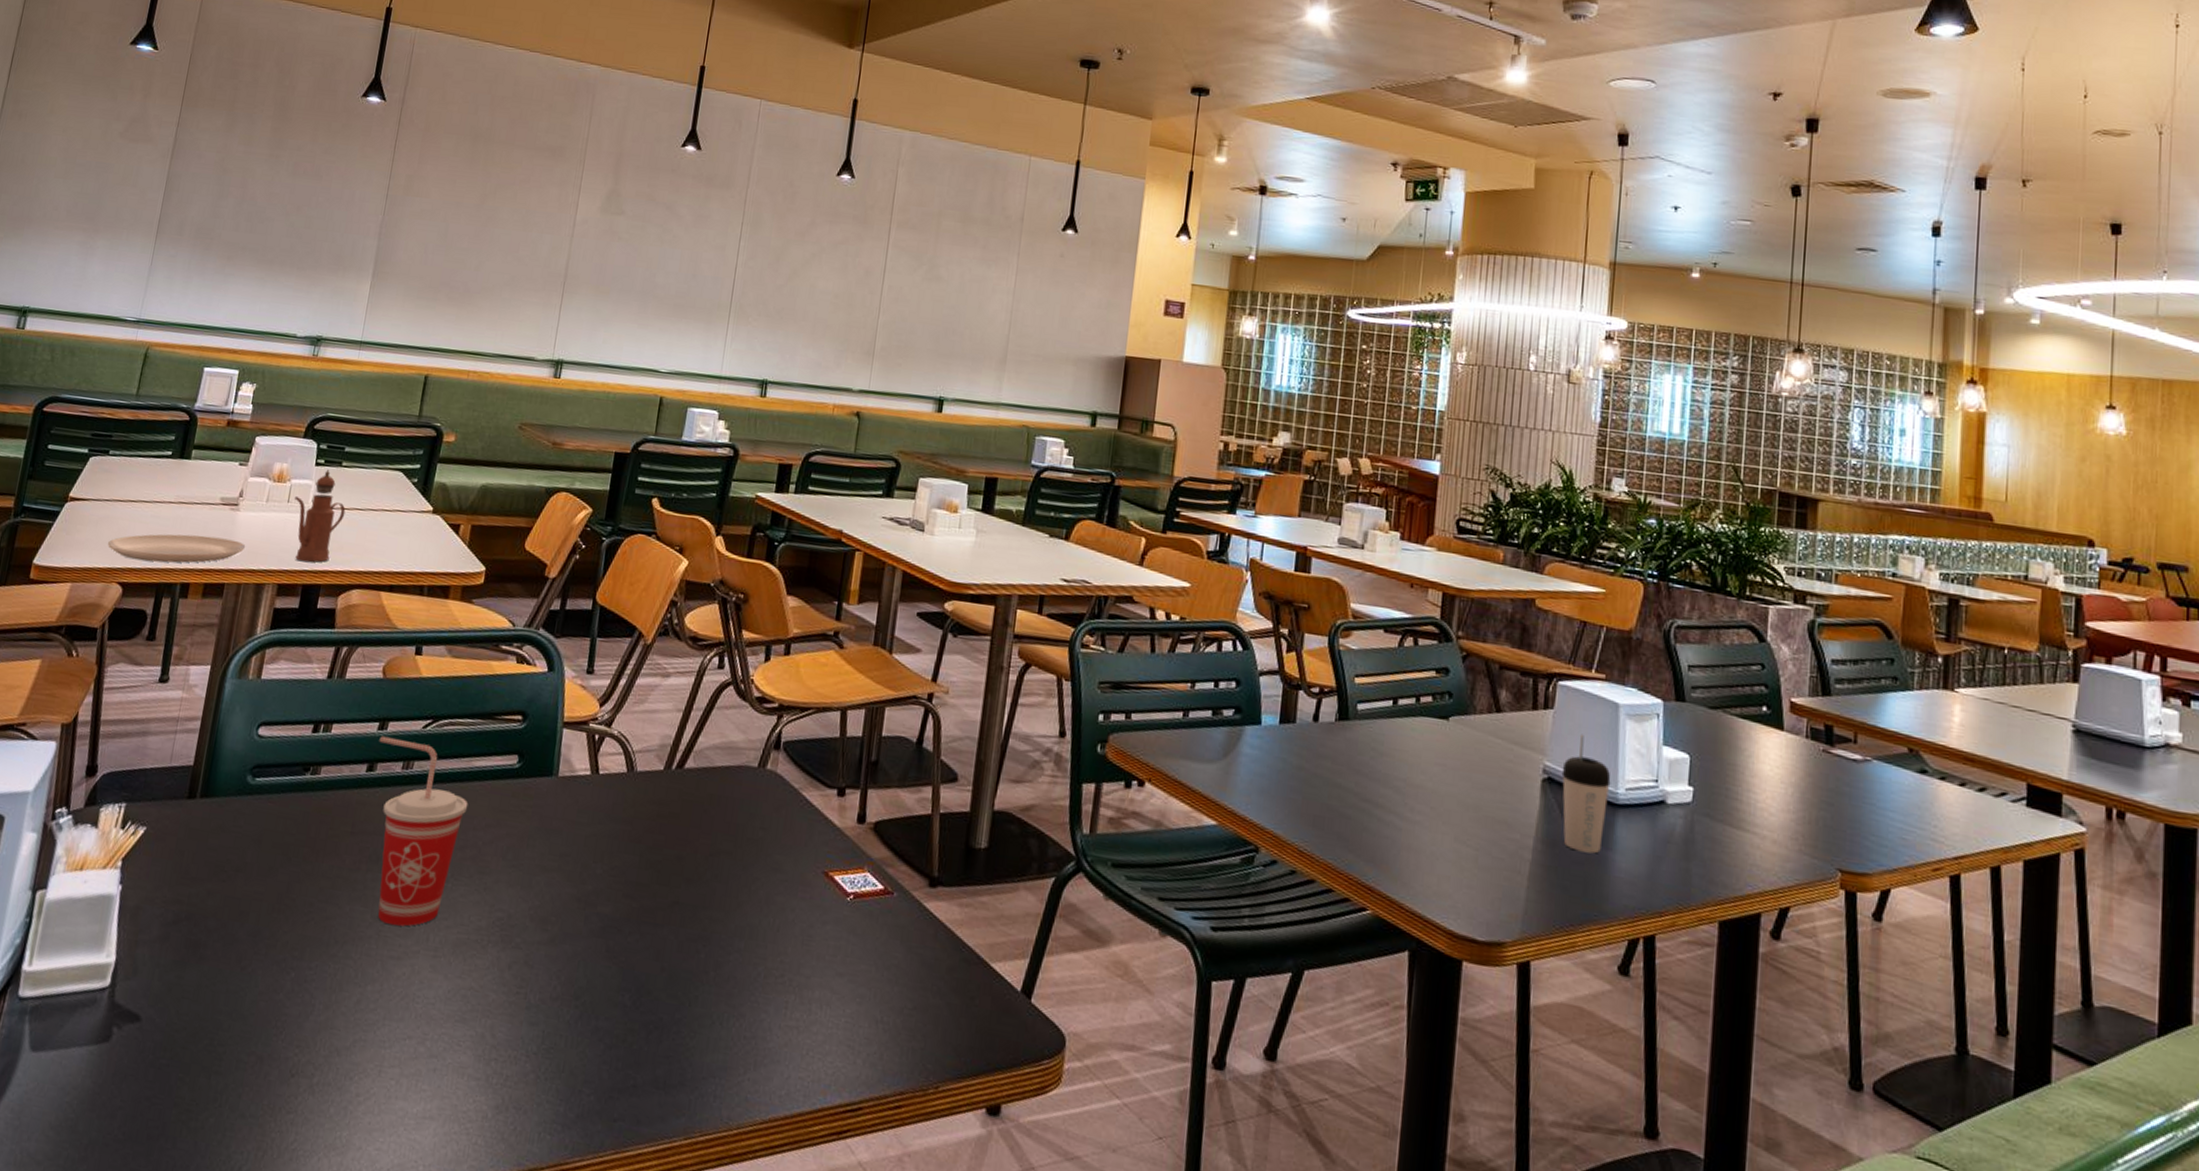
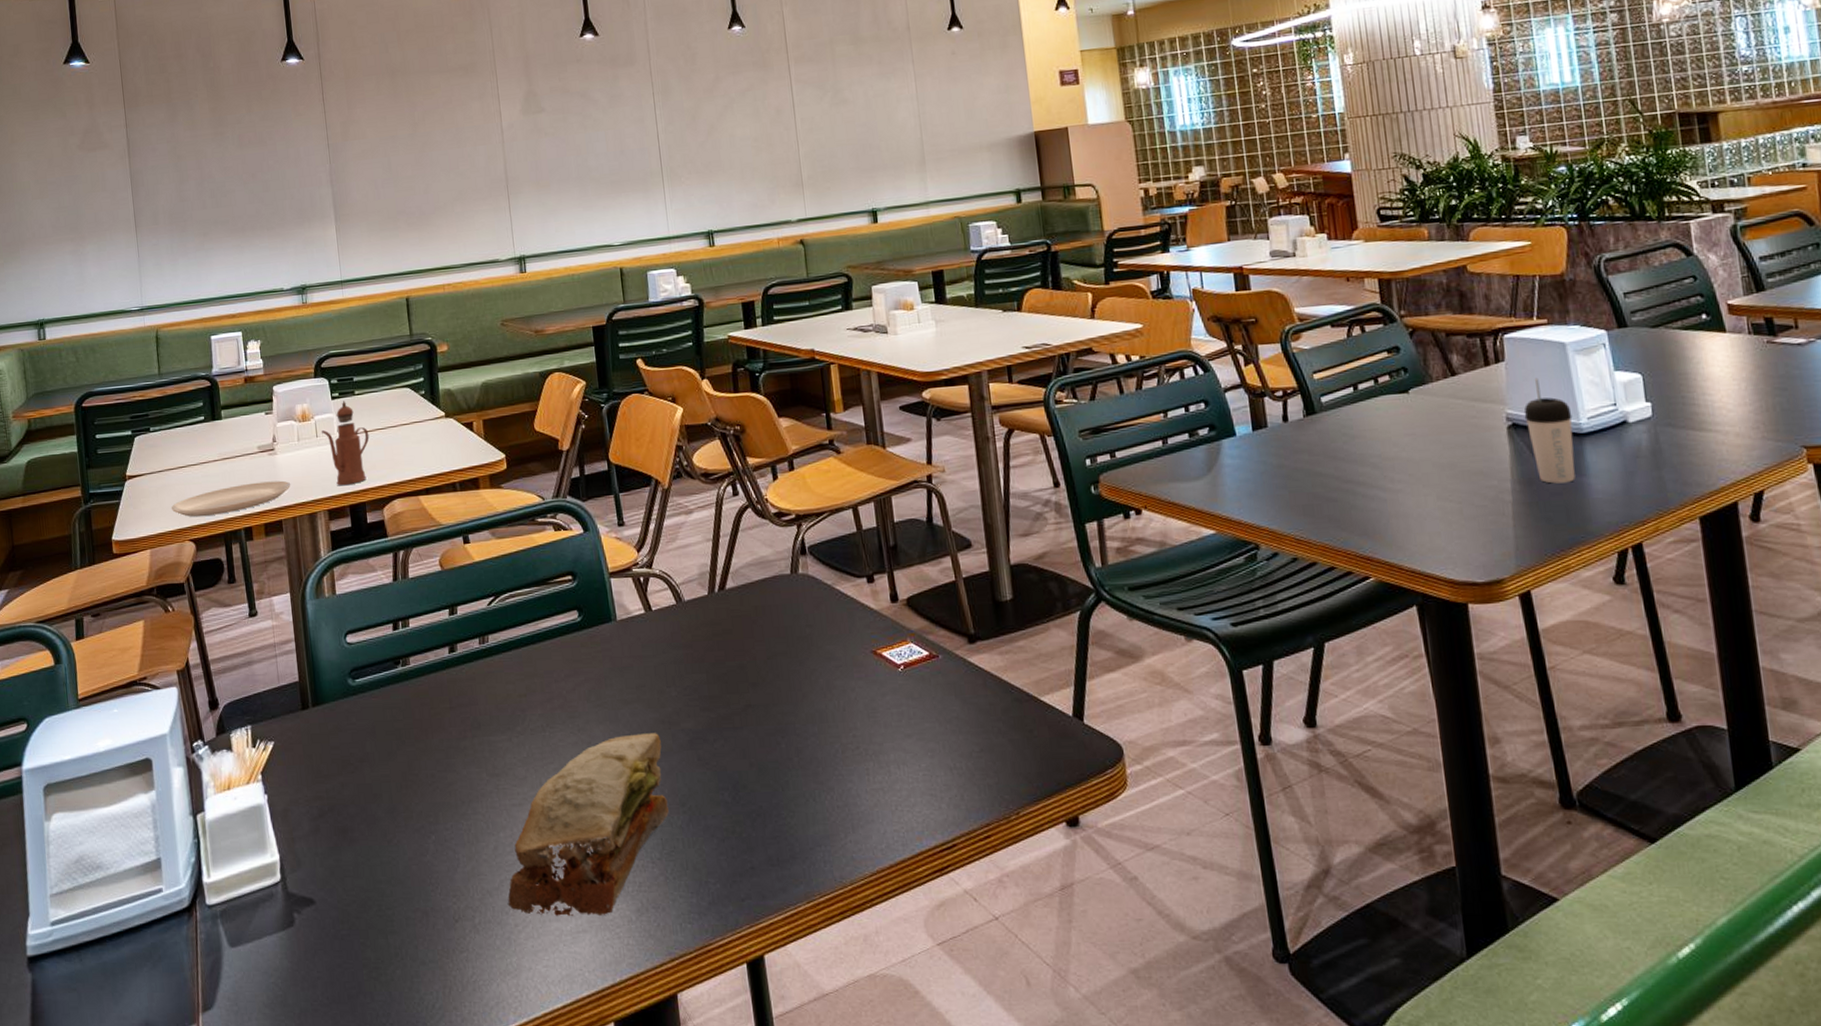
sandwich: none [354,905,572,1105] -> present [507,733,669,917]
beverage cup: present [377,735,468,927] -> none [452,619,546,778]

